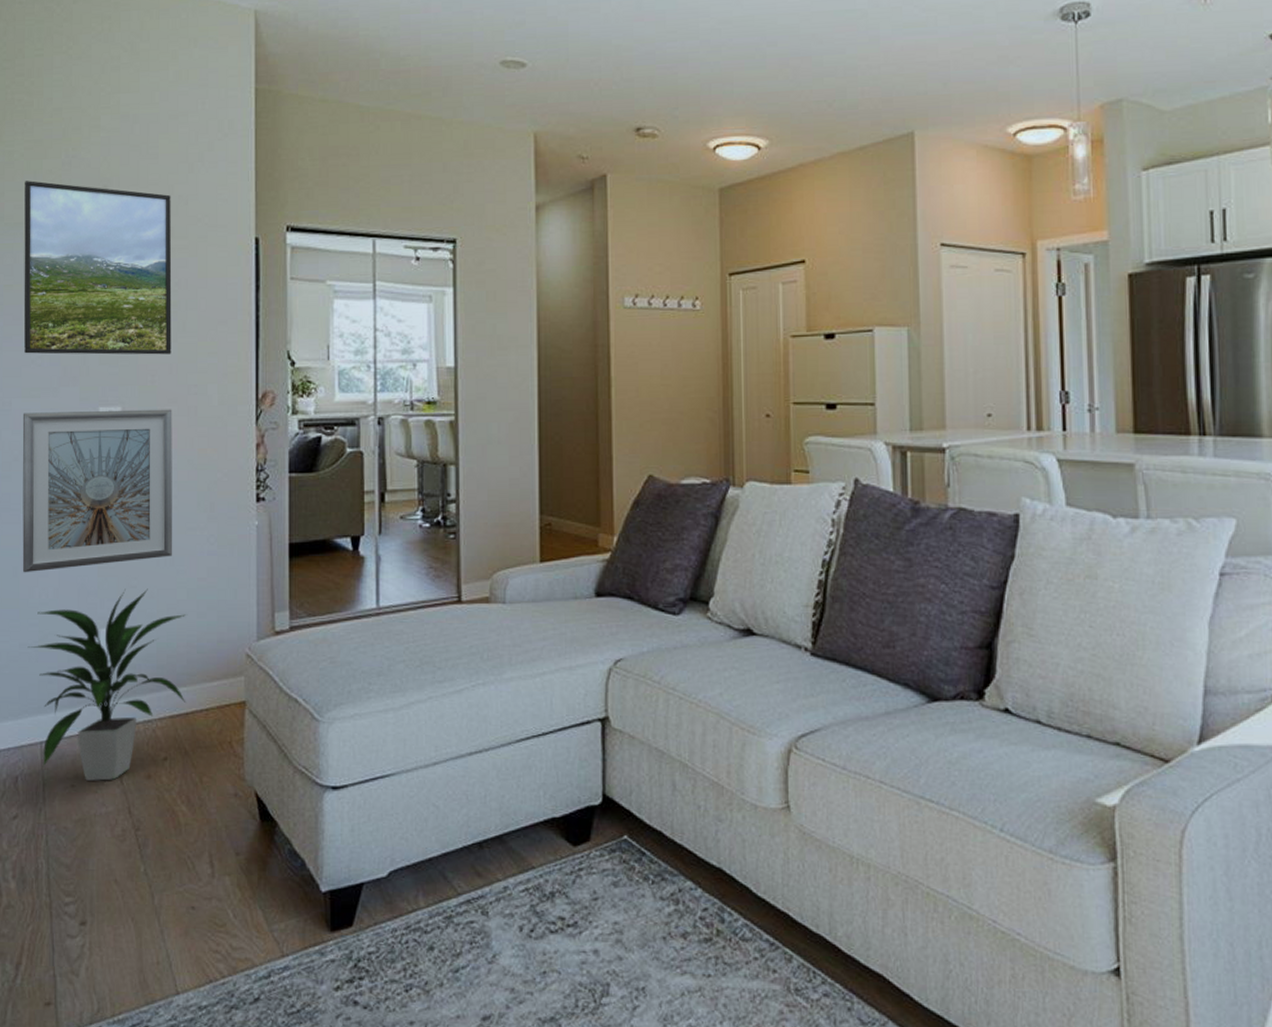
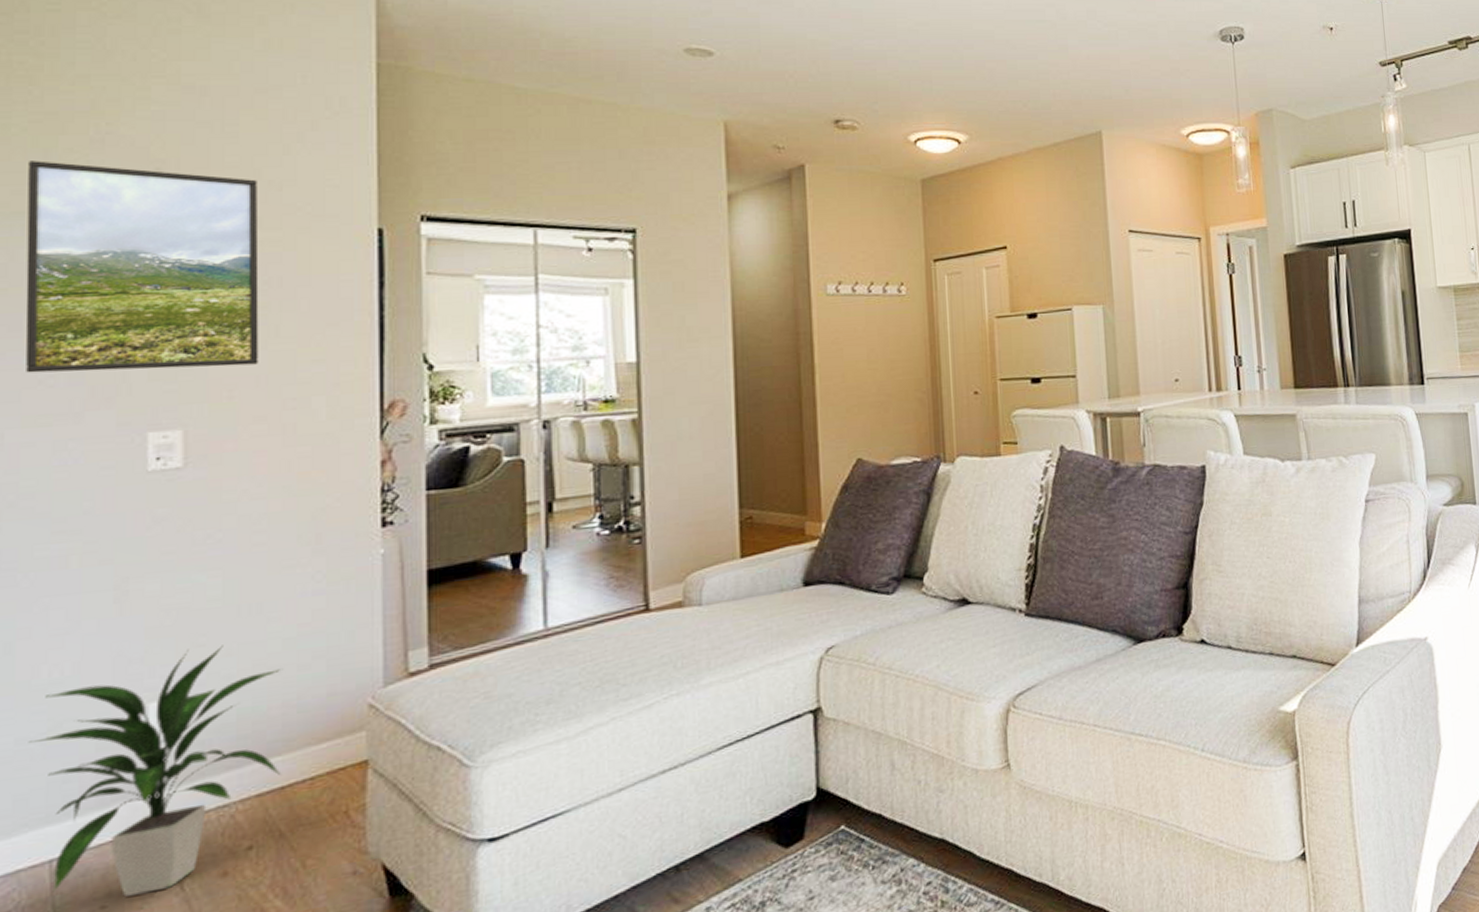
picture frame: present [22,409,173,573] -> none [20,428,261,649]

